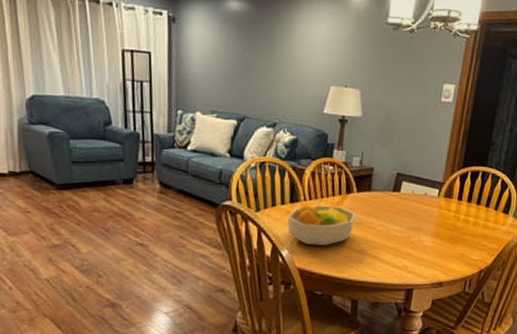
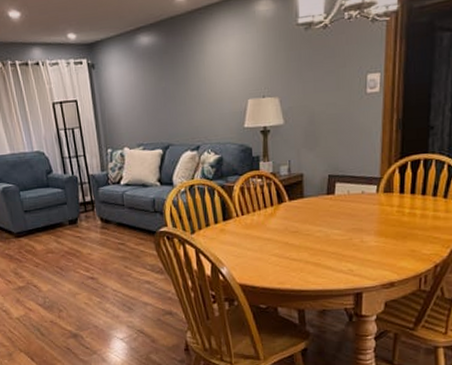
fruit bowl: present [287,205,356,246] -> none [222,218,291,260]

